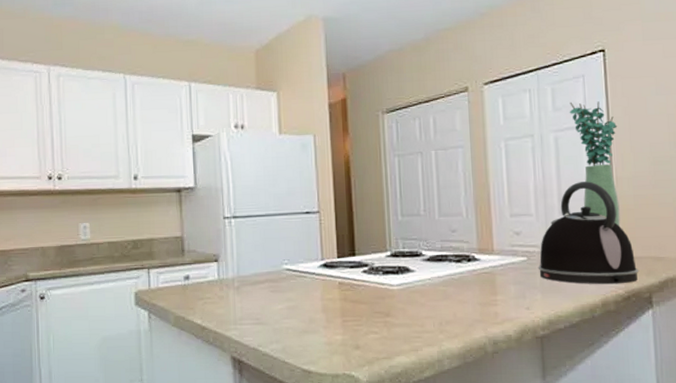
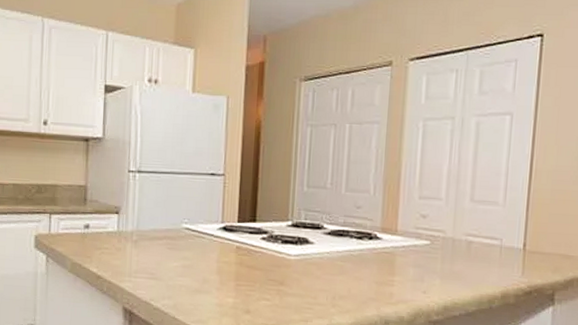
kettle: present [537,181,639,285] -> none [440,170,546,279]
vase: present [569,101,621,227] -> none [495,86,545,220]

